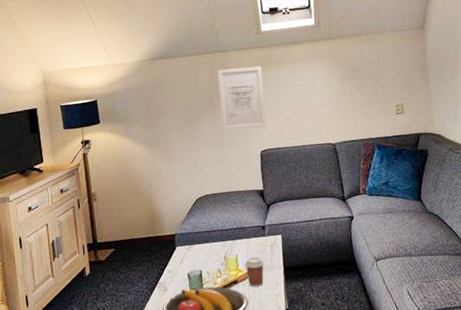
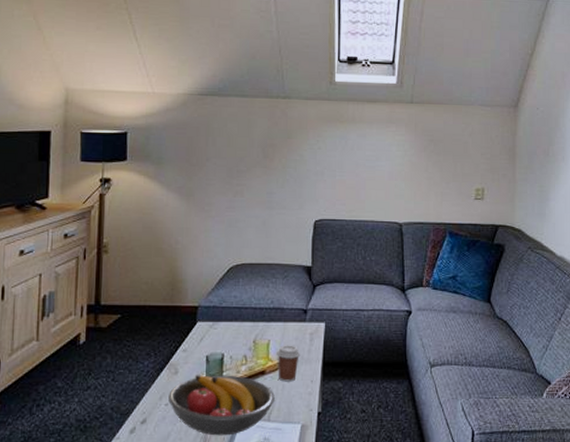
wall art: present [217,66,266,131] -> none [273,118,330,193]

